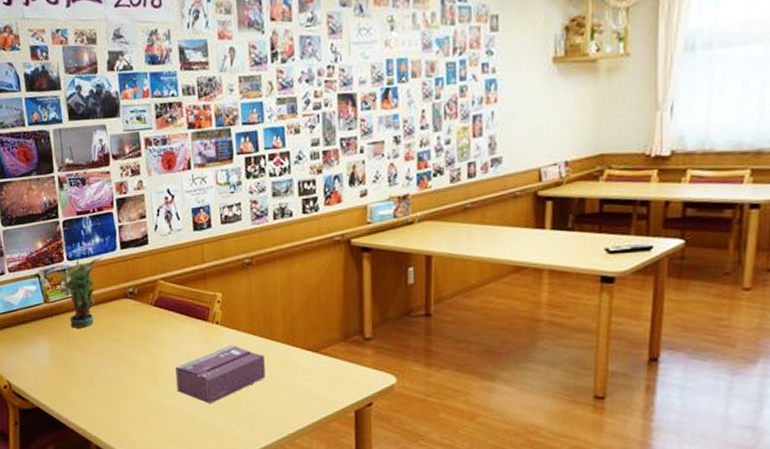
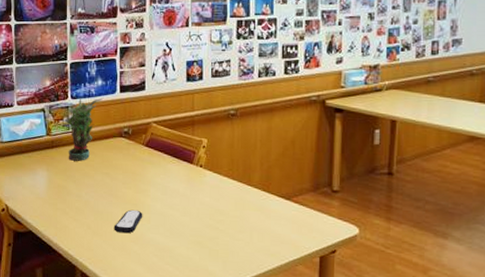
remote control: none [127,376,158,402] -> present [113,209,143,234]
tissue box: present [175,345,266,403] -> none [160,187,241,240]

